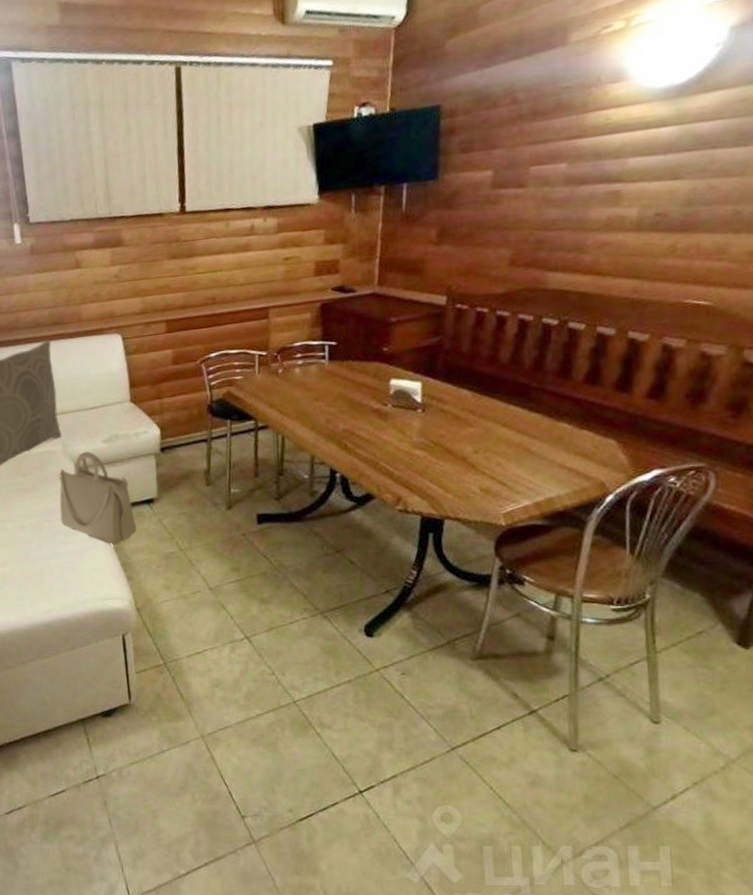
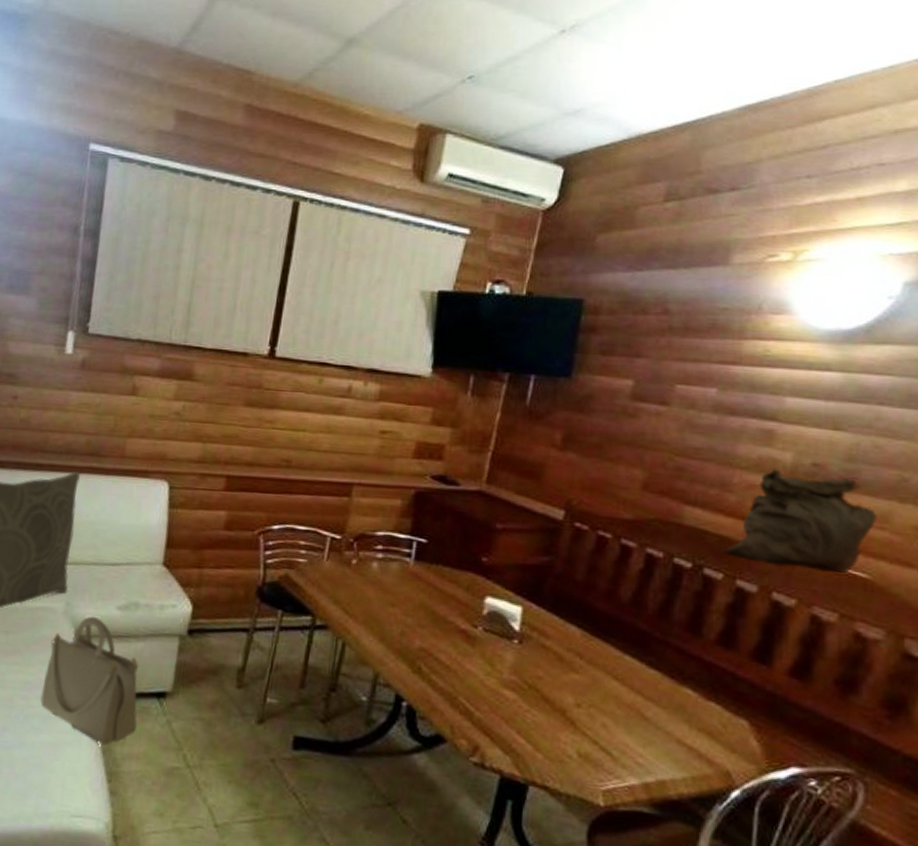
bag: none [582,219,715,310] -> present [721,467,877,574]

